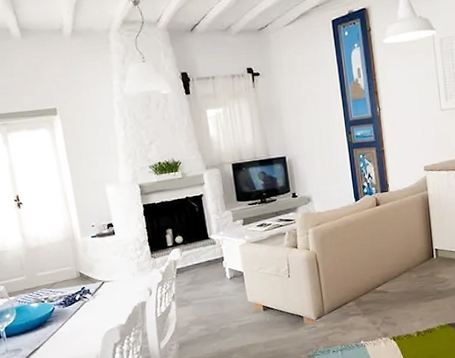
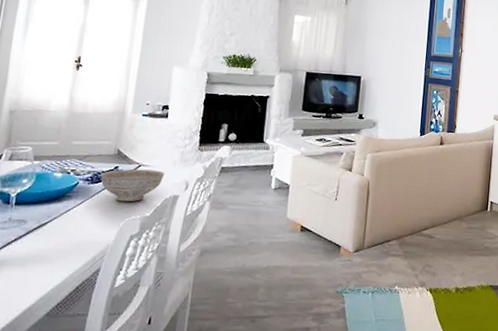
decorative bowl: none [71,283,128,317] -> present [100,168,165,202]

